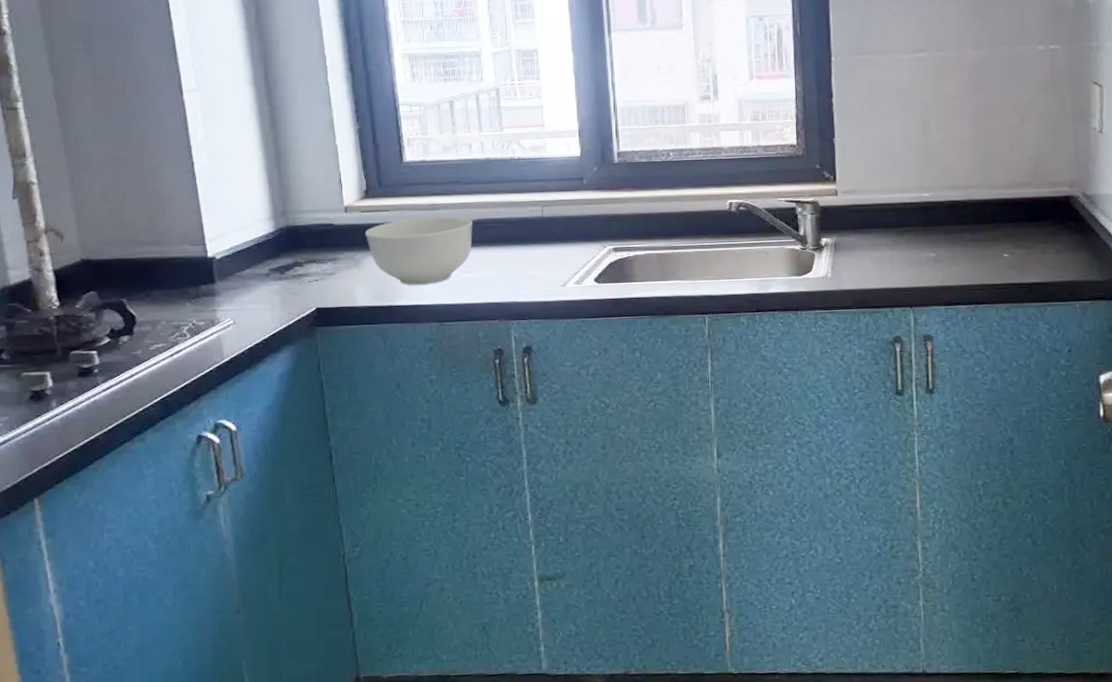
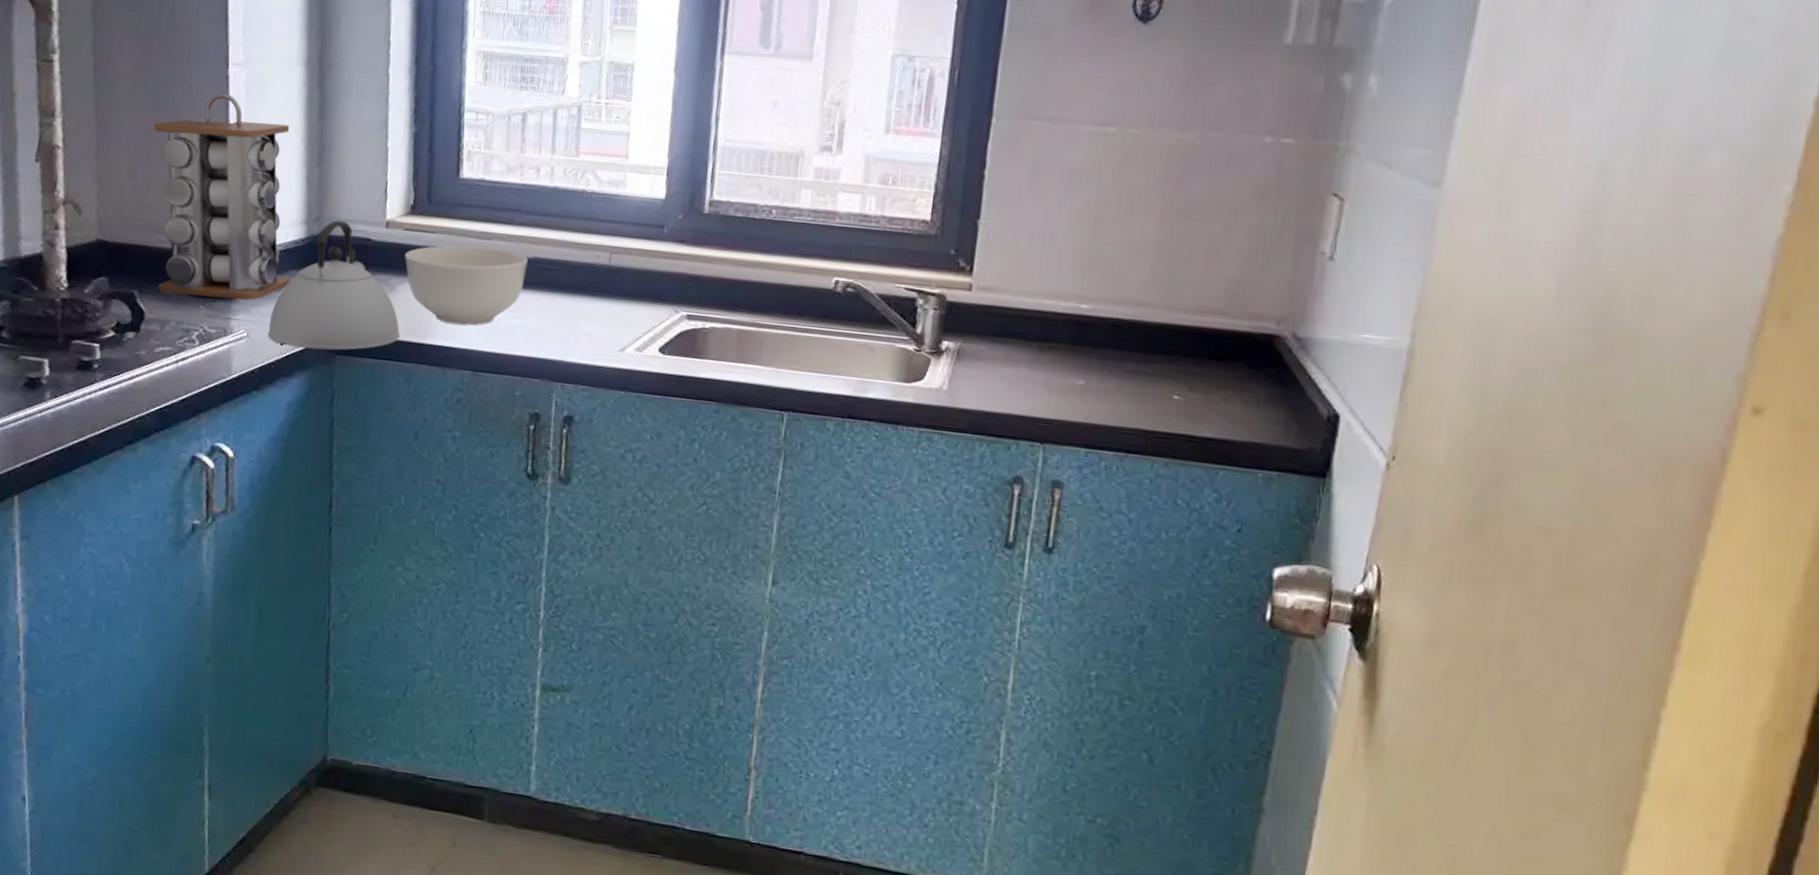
spice rack: none [120,117,266,298] -> present [153,93,290,301]
kettle: none [252,211,372,326] -> present [267,220,401,351]

